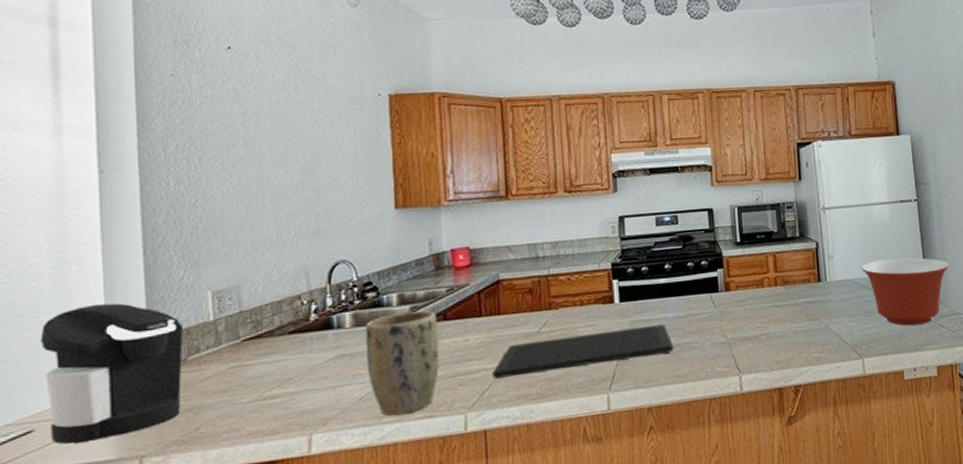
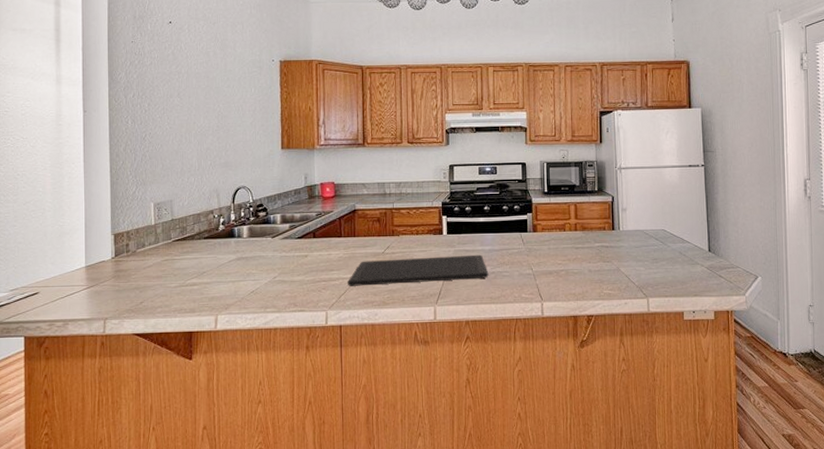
coffee maker: present [40,303,184,444] -> none [44,206,135,304]
plant pot: present [365,310,440,417] -> none [257,229,310,308]
mixing bowl: present [861,257,950,326] -> none [651,215,731,274]

